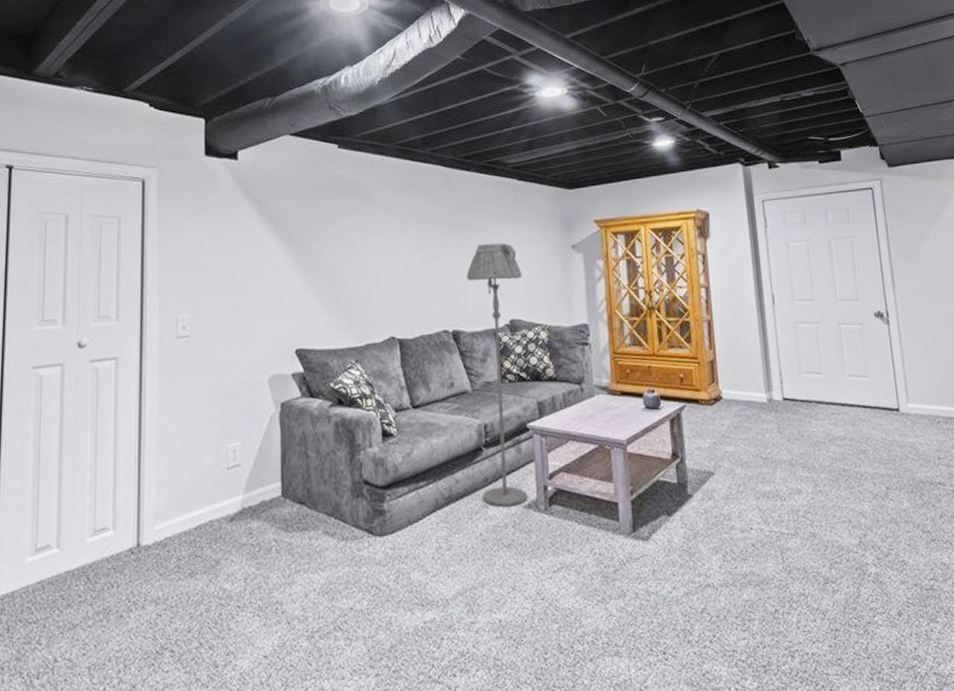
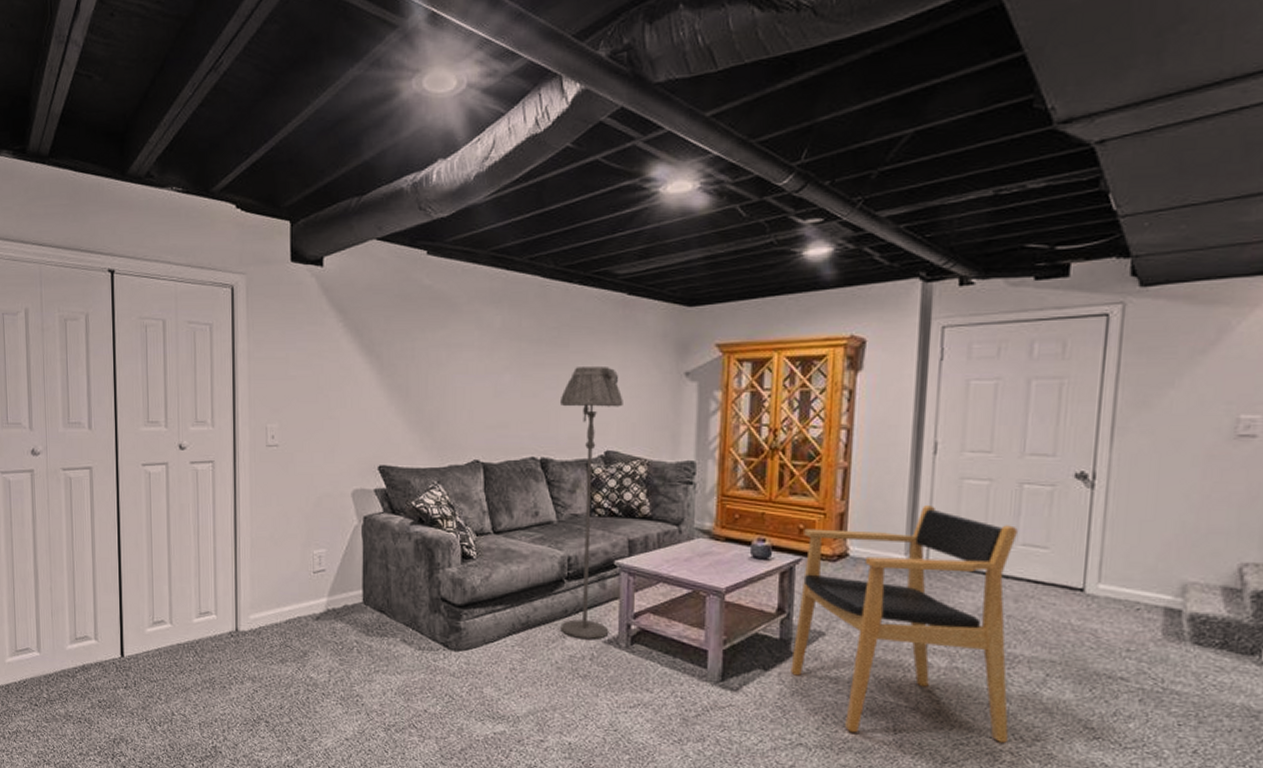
armchair: none [684,348,870,566] -> present [790,505,1018,743]

